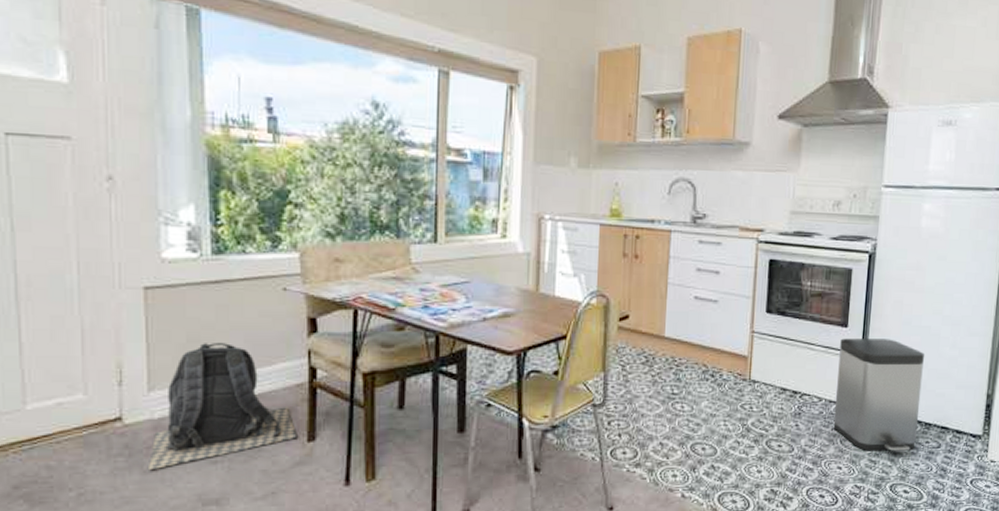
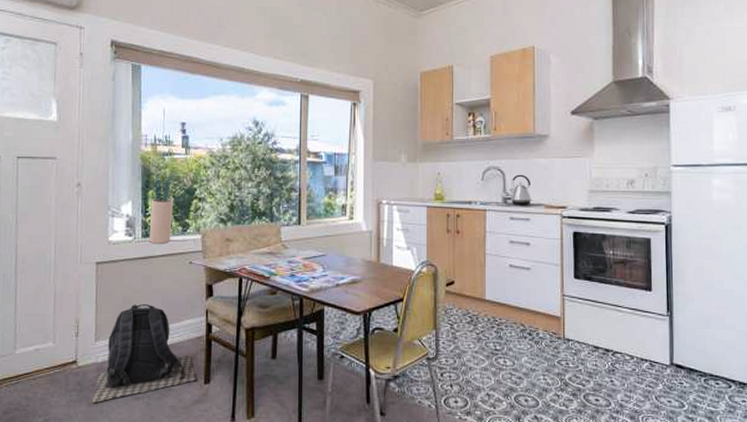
vase: none [222,163,256,265] -> present [149,170,174,245]
kettle: none [700,189,727,227] -> present [510,174,533,206]
pedal bin: present [833,338,925,452] -> none [646,301,732,409]

